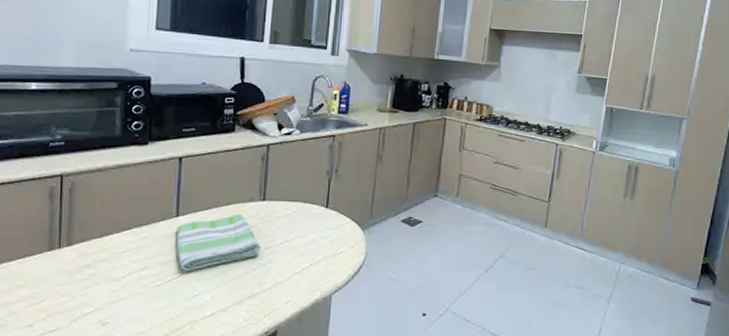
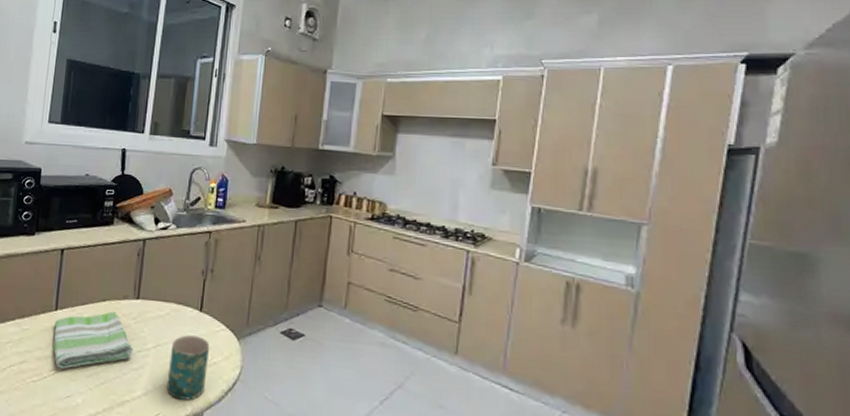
mug: none [296,230,337,287] -> present [166,335,210,401]

